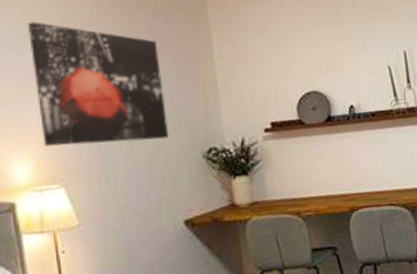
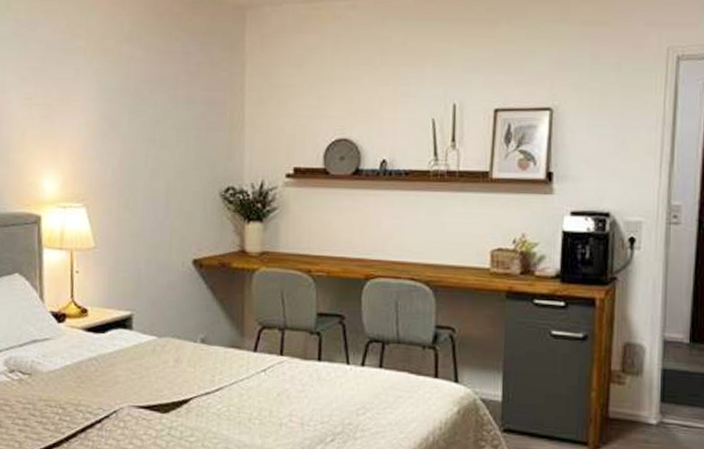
wall art: present [27,22,168,146] -> none [71,35,191,170]

